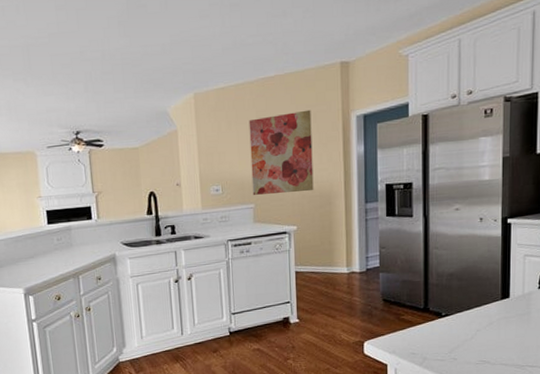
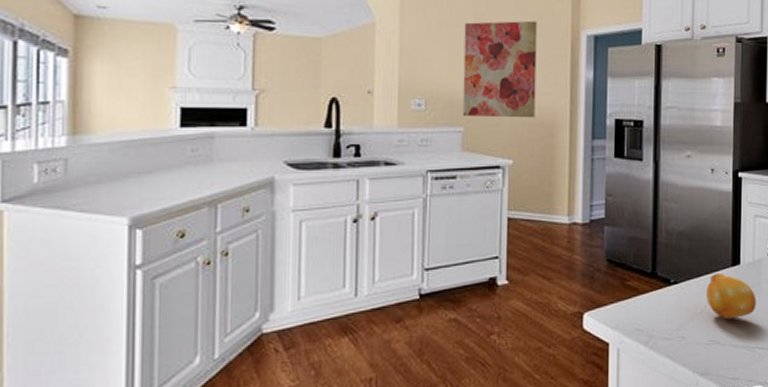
fruit: none [476,305,526,344] -> present [705,273,756,320]

